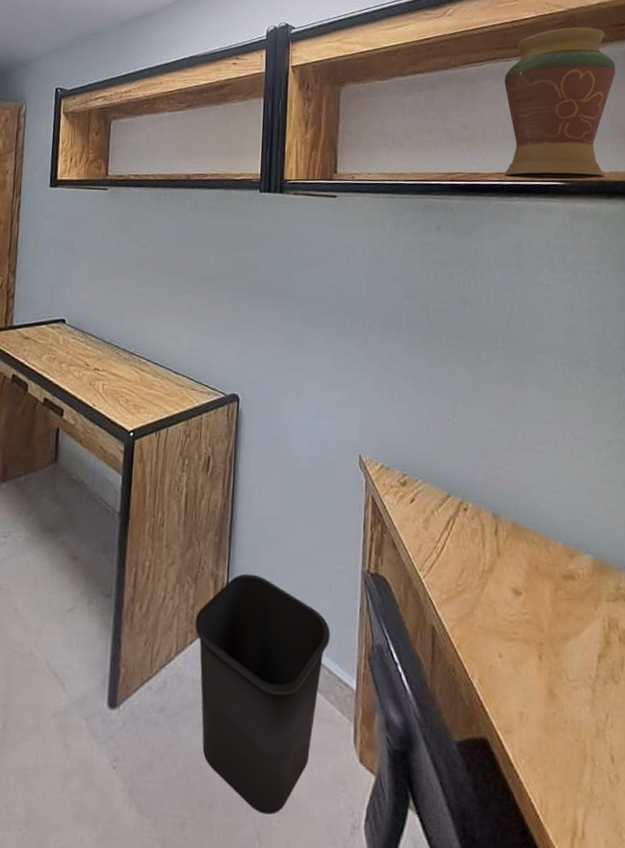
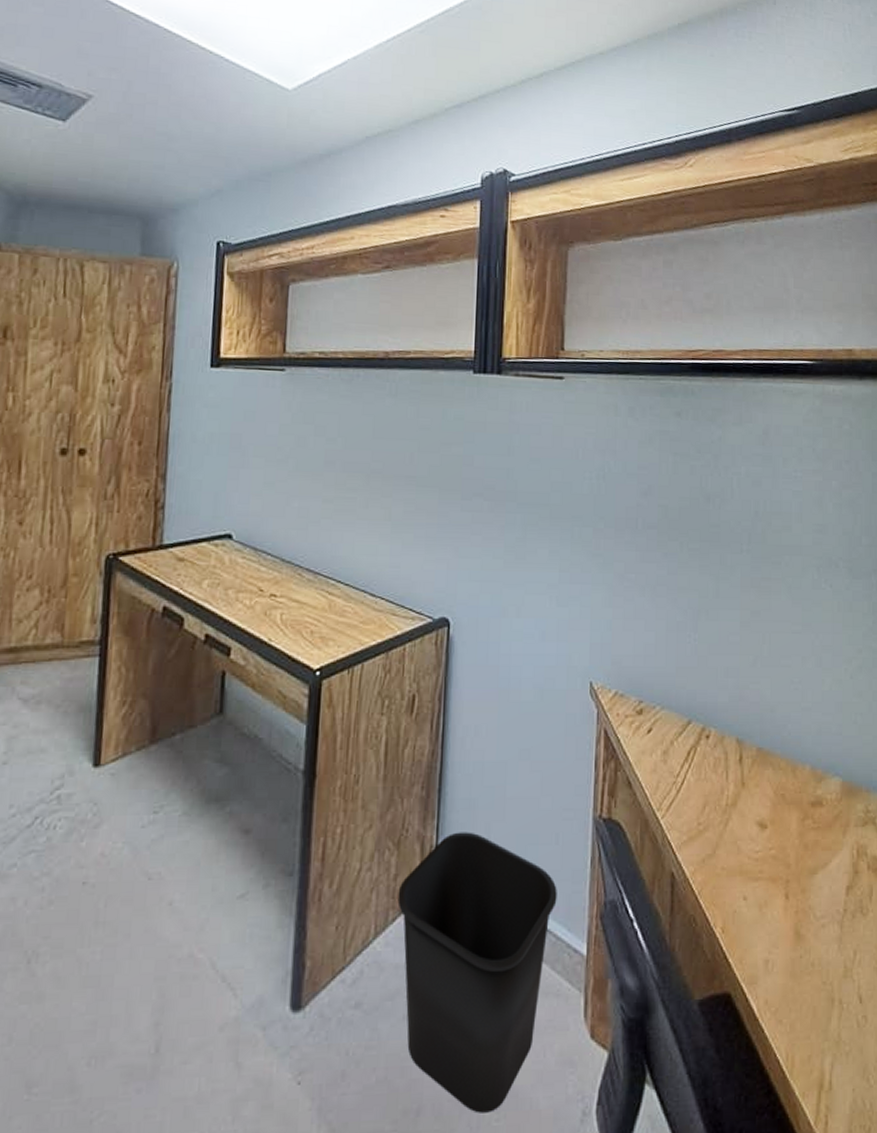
decorative vase: present [504,26,616,180] -> none [750,184,867,358]

